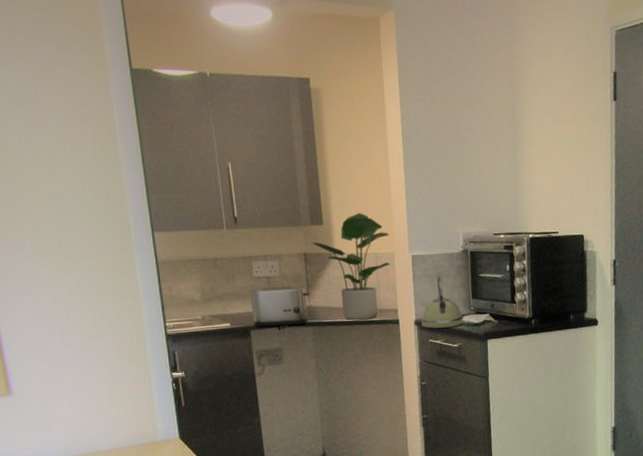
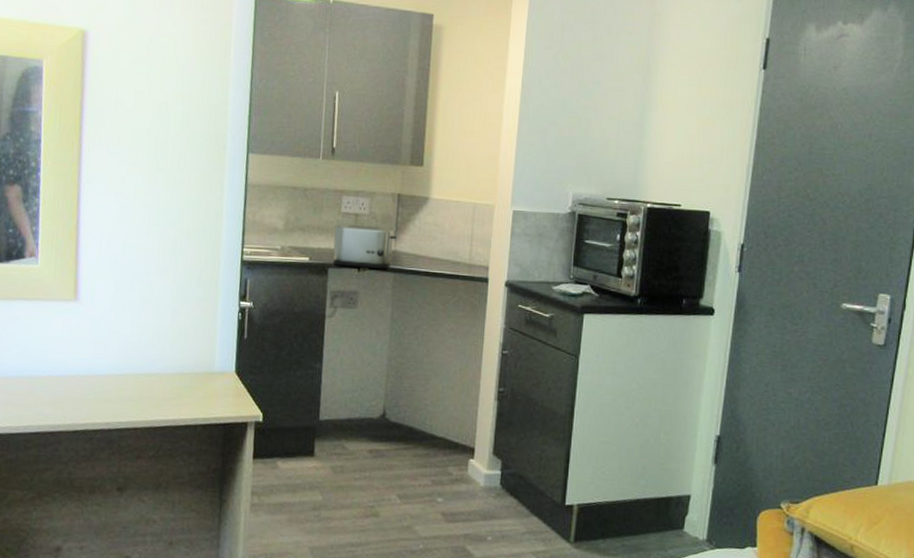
potted plant: present [311,213,390,320] -> none [407,158,493,273]
kettle: present [421,275,465,329] -> none [512,235,562,295]

